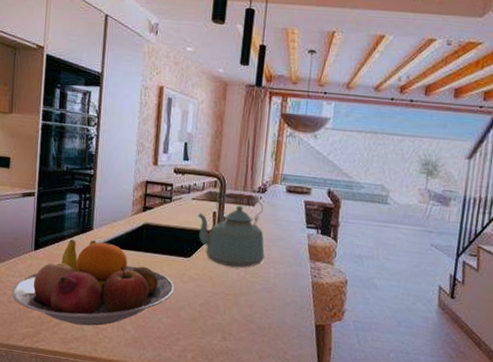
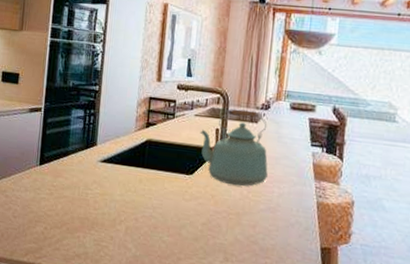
fruit bowl: present [11,240,174,326] -> none [16,155,176,243]

